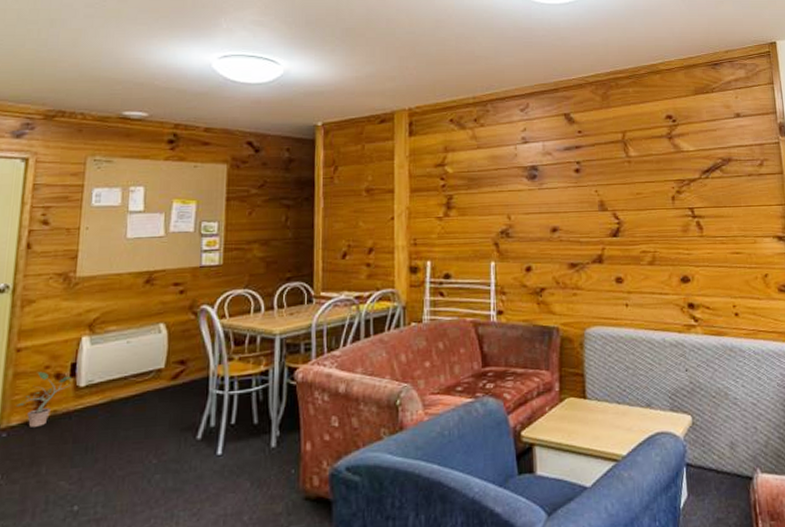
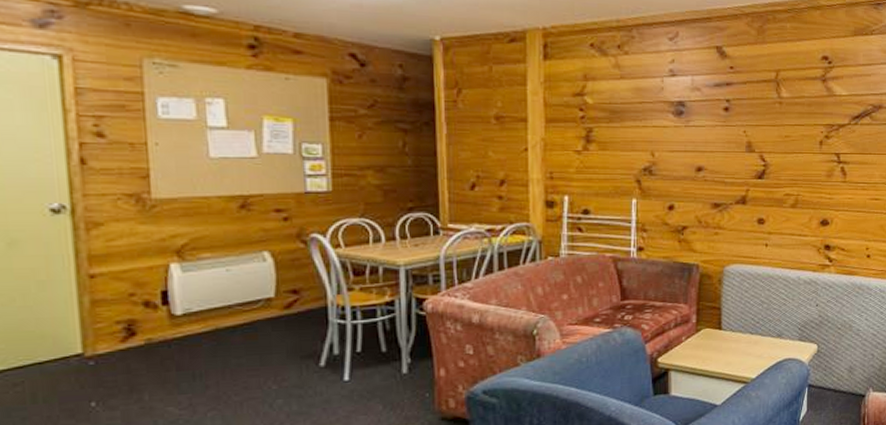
potted plant: present [16,371,71,427] -> none [100,299,164,355]

